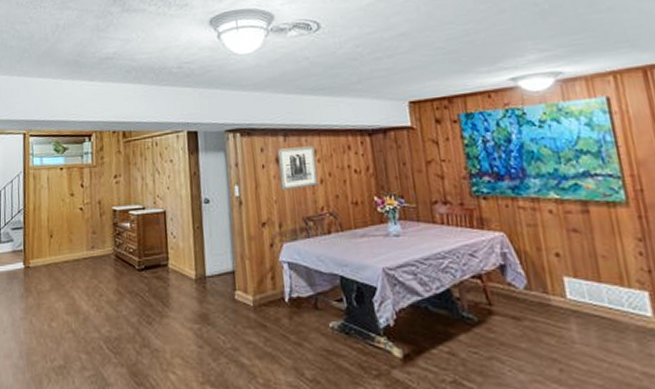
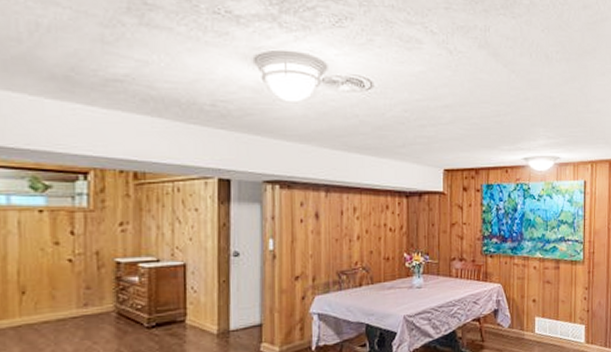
wall art: present [277,146,319,191] -> none [317,203,355,246]

